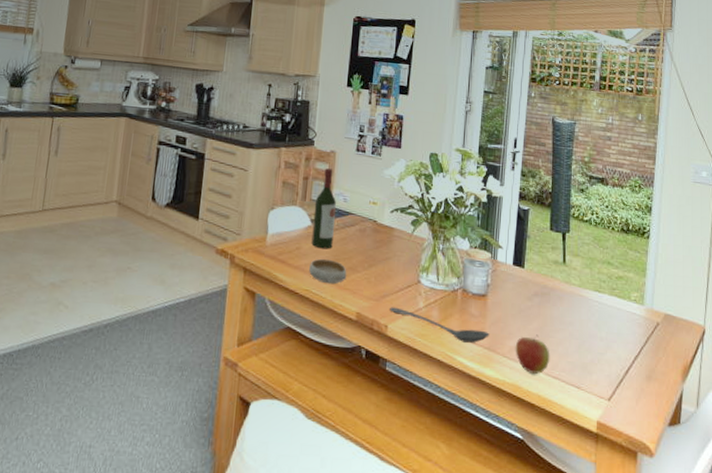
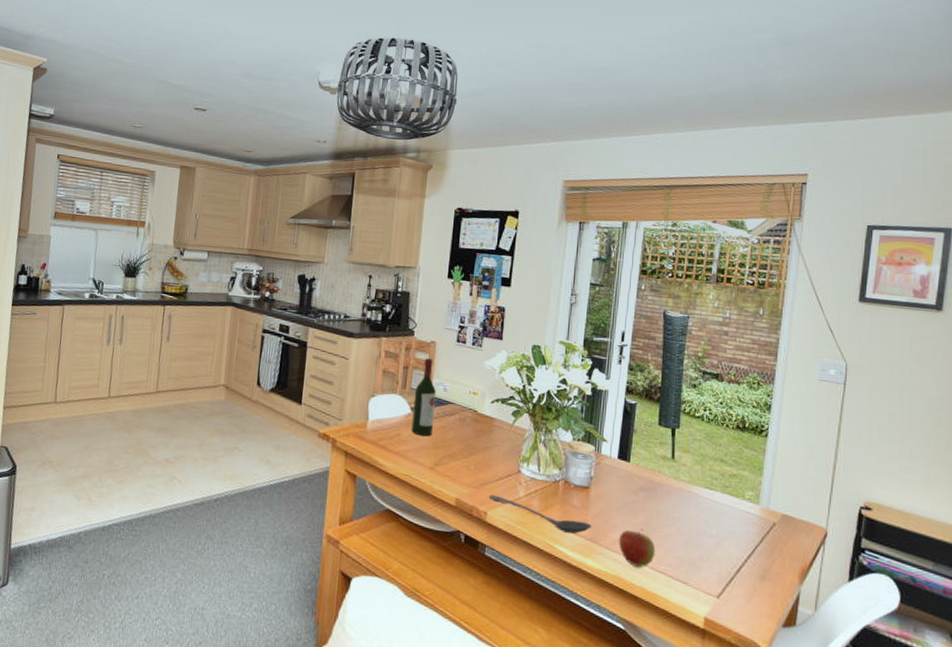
bowl: present [309,258,347,285] -> none [409,445,447,471]

